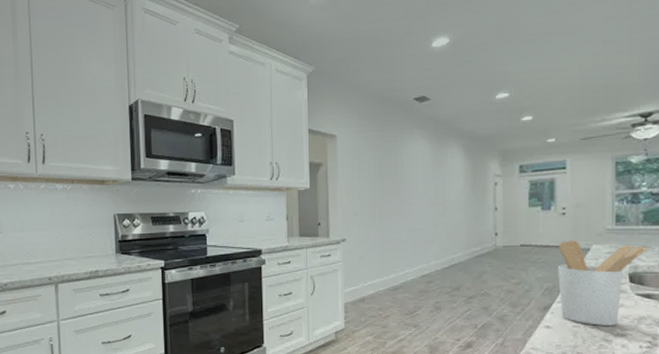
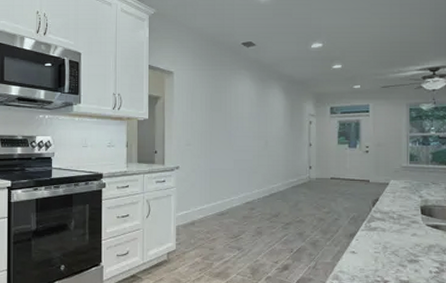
utensil holder: present [558,240,649,326] -> none [362,175,437,252]

